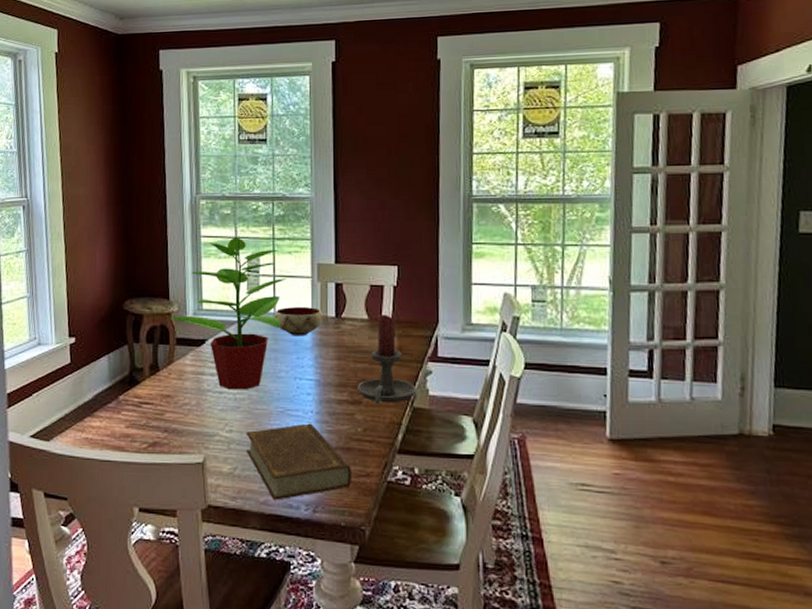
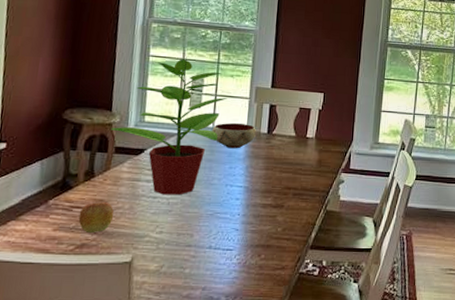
apple: none [148,397,182,430] -> present [78,201,114,233]
book: present [246,423,351,501] -> none [175,224,269,294]
candle holder: present [357,315,416,405] -> none [281,133,330,208]

